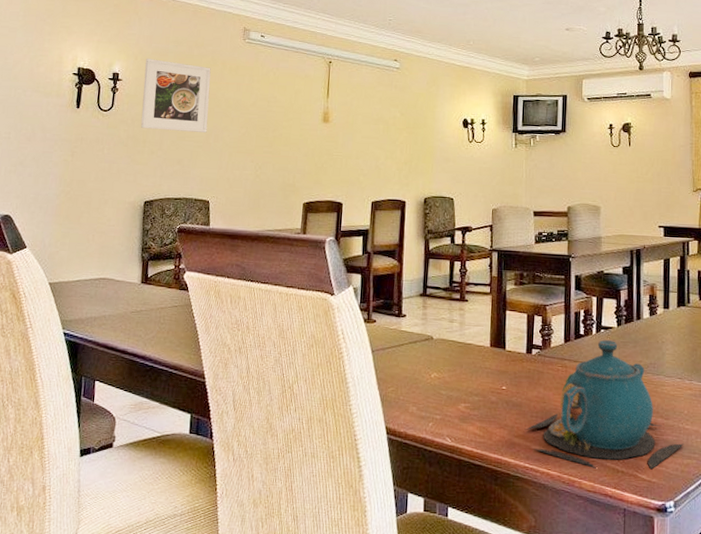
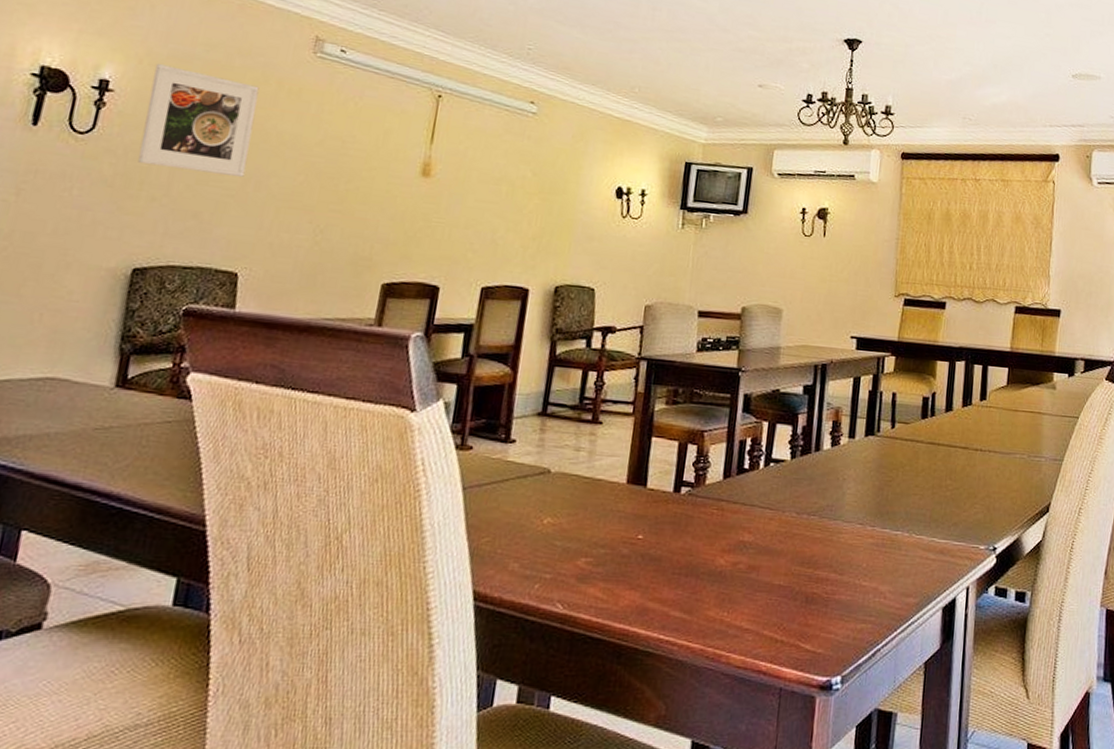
teapot: present [524,340,684,470] -> none [662,476,859,638]

